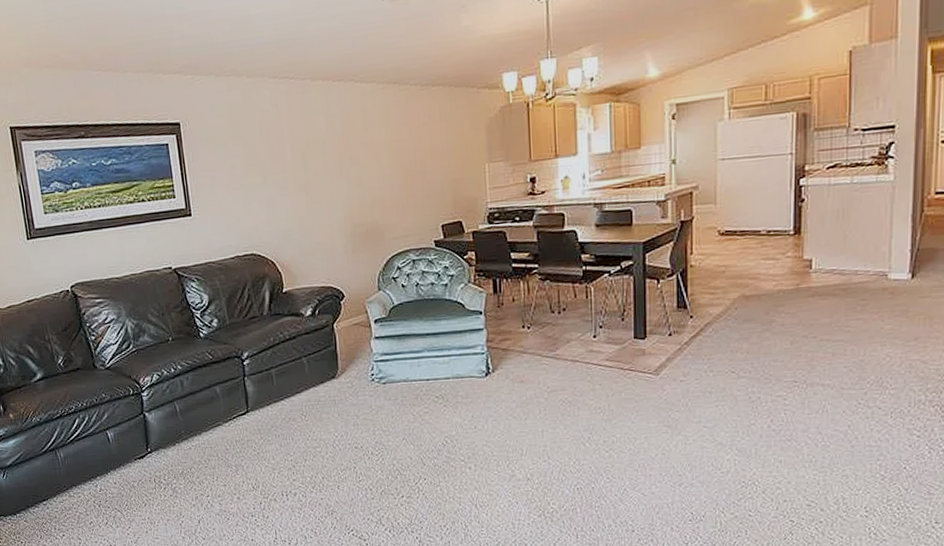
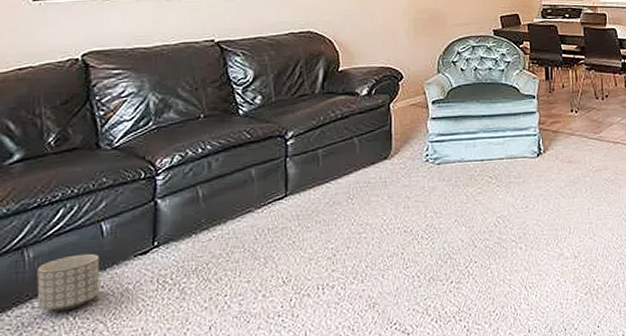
planter: none [68,456,114,501] -> present [37,253,100,312]

